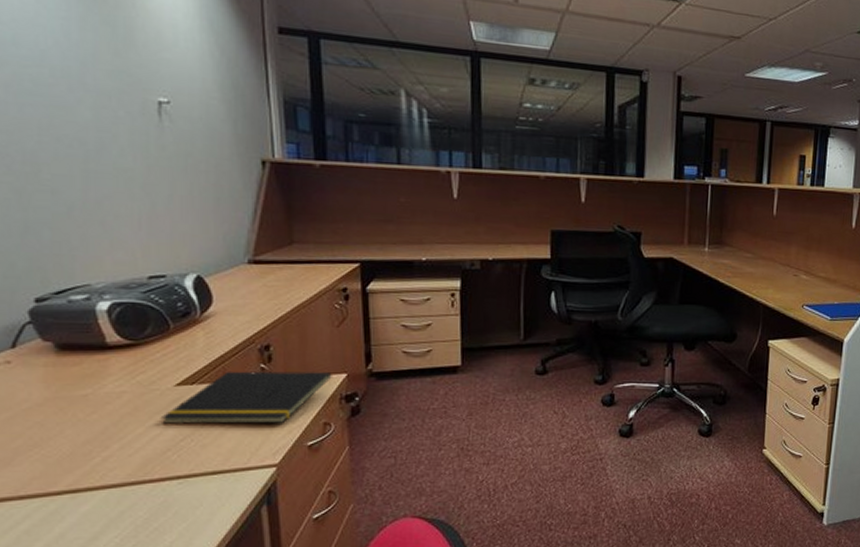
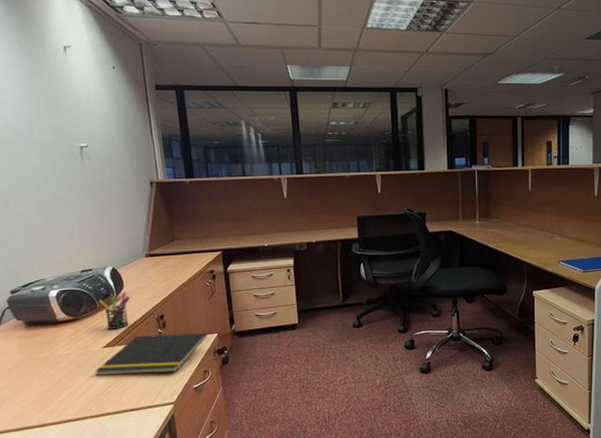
pen holder: none [174,310,222,361] -> present [99,292,131,329]

